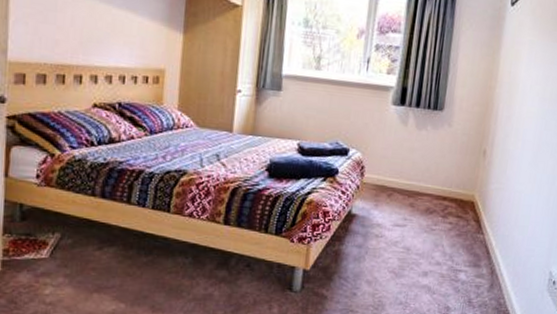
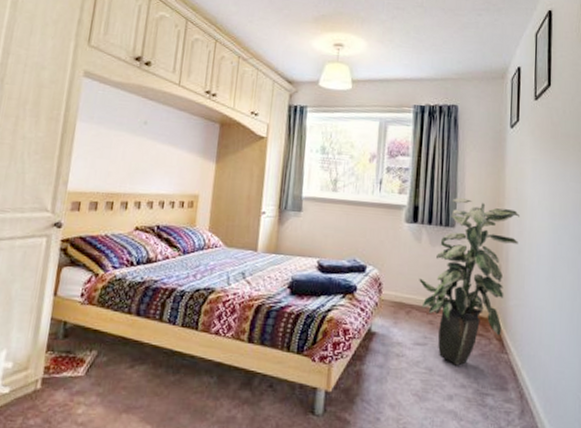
indoor plant: none [402,79,510,246] -> present [419,197,519,366]

